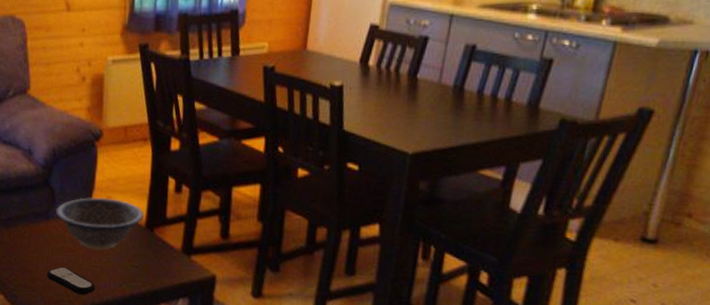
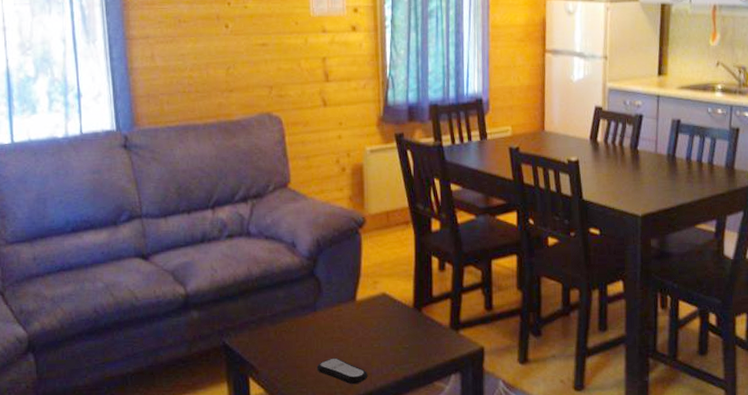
decorative bowl: present [55,197,144,251] -> none [322,283,411,337]

